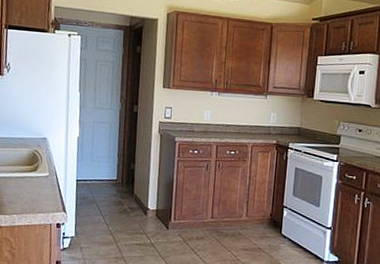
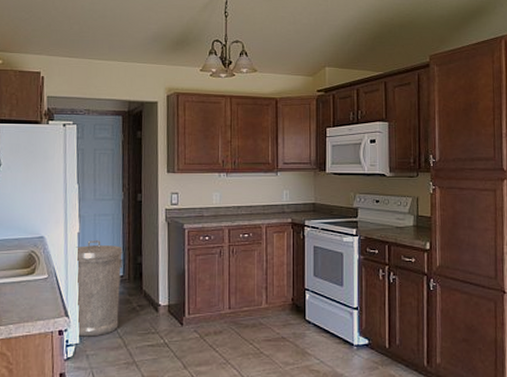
trash can: none [73,145,118,232] -> present [75,240,123,337]

